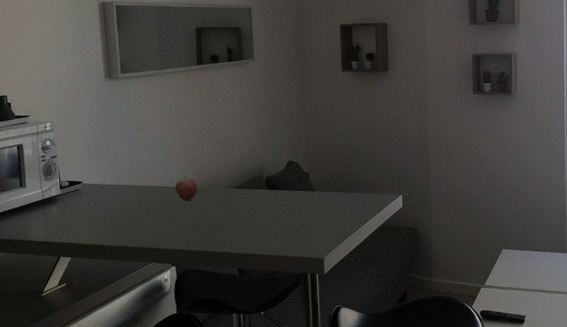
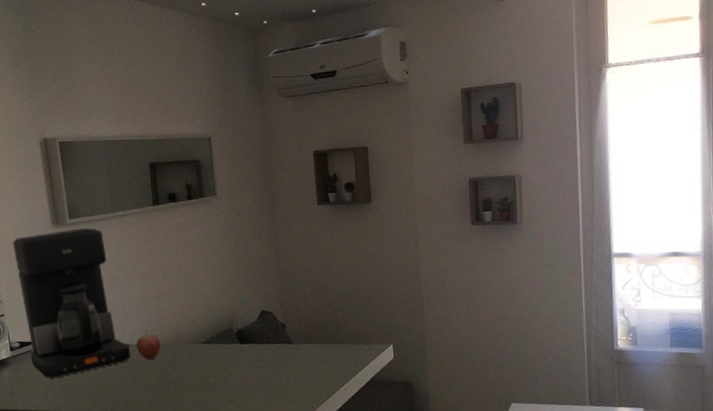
coffee maker: none [68,82,170,215] -> present [12,227,131,378]

